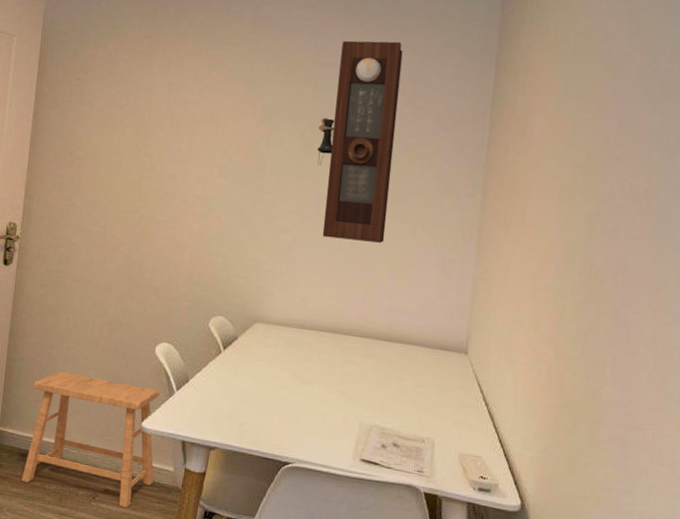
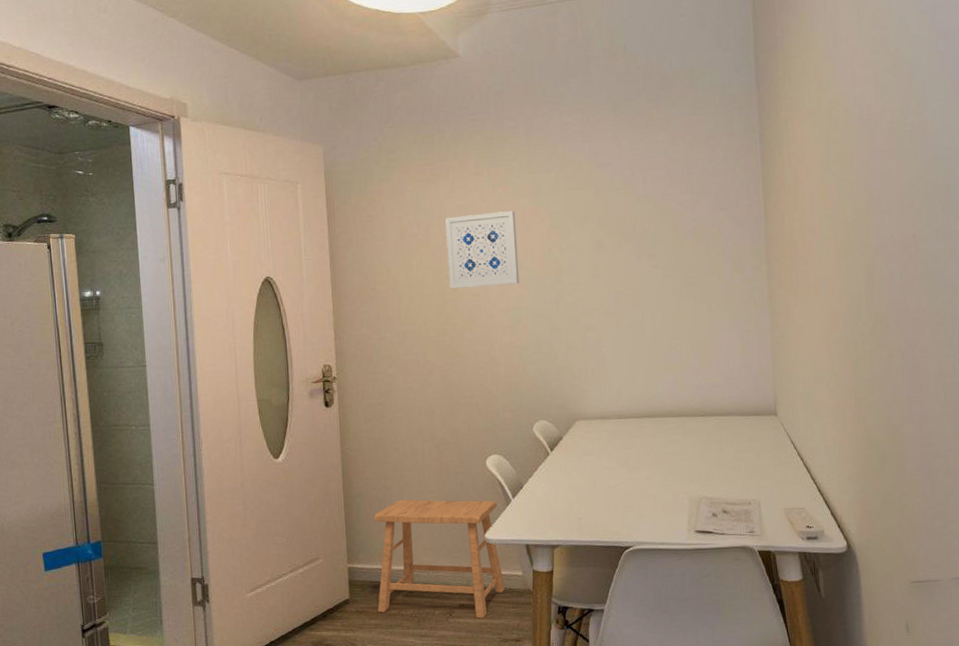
wall art: none [148,93,227,173] -> present [445,211,520,289]
pendulum clock: present [317,40,403,243] -> none [606,133,684,329]

